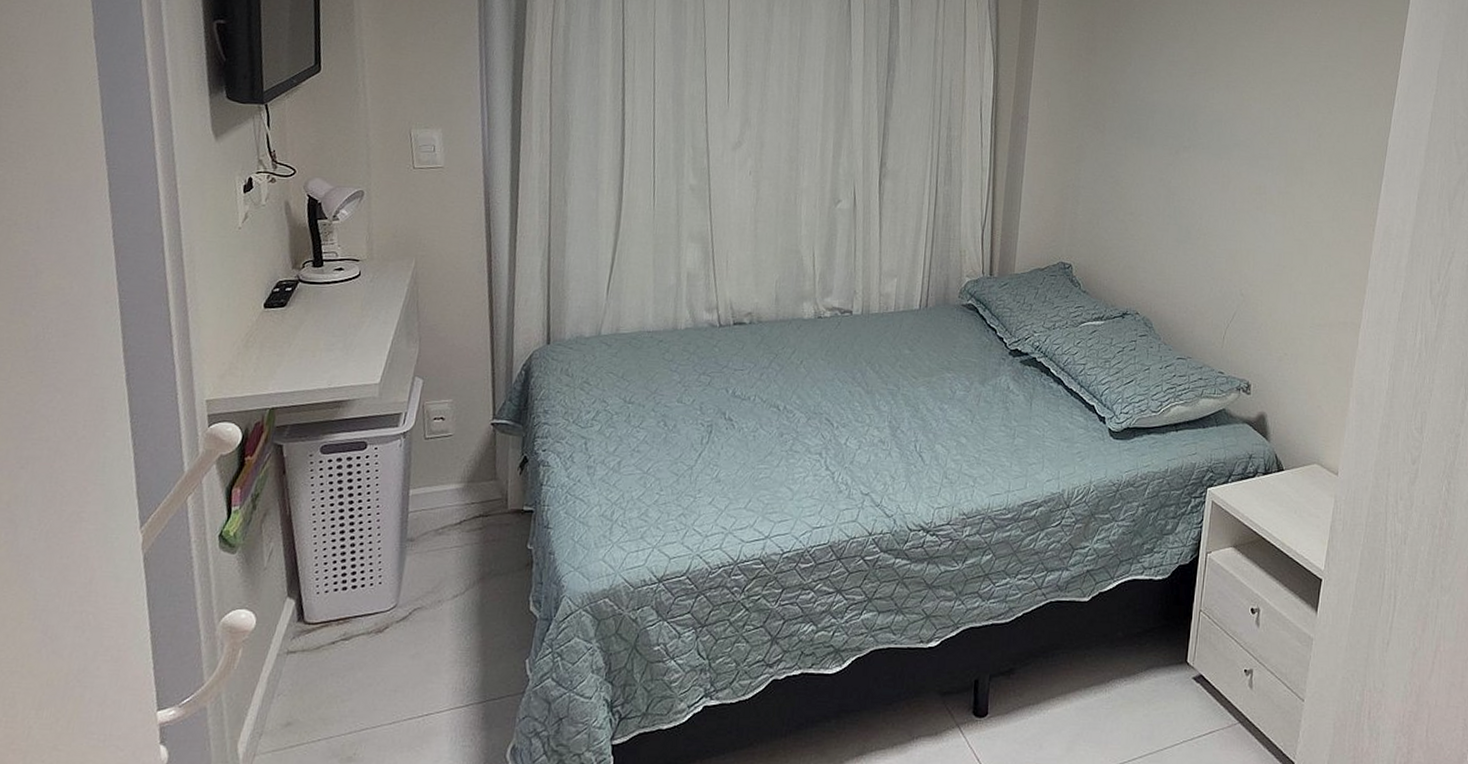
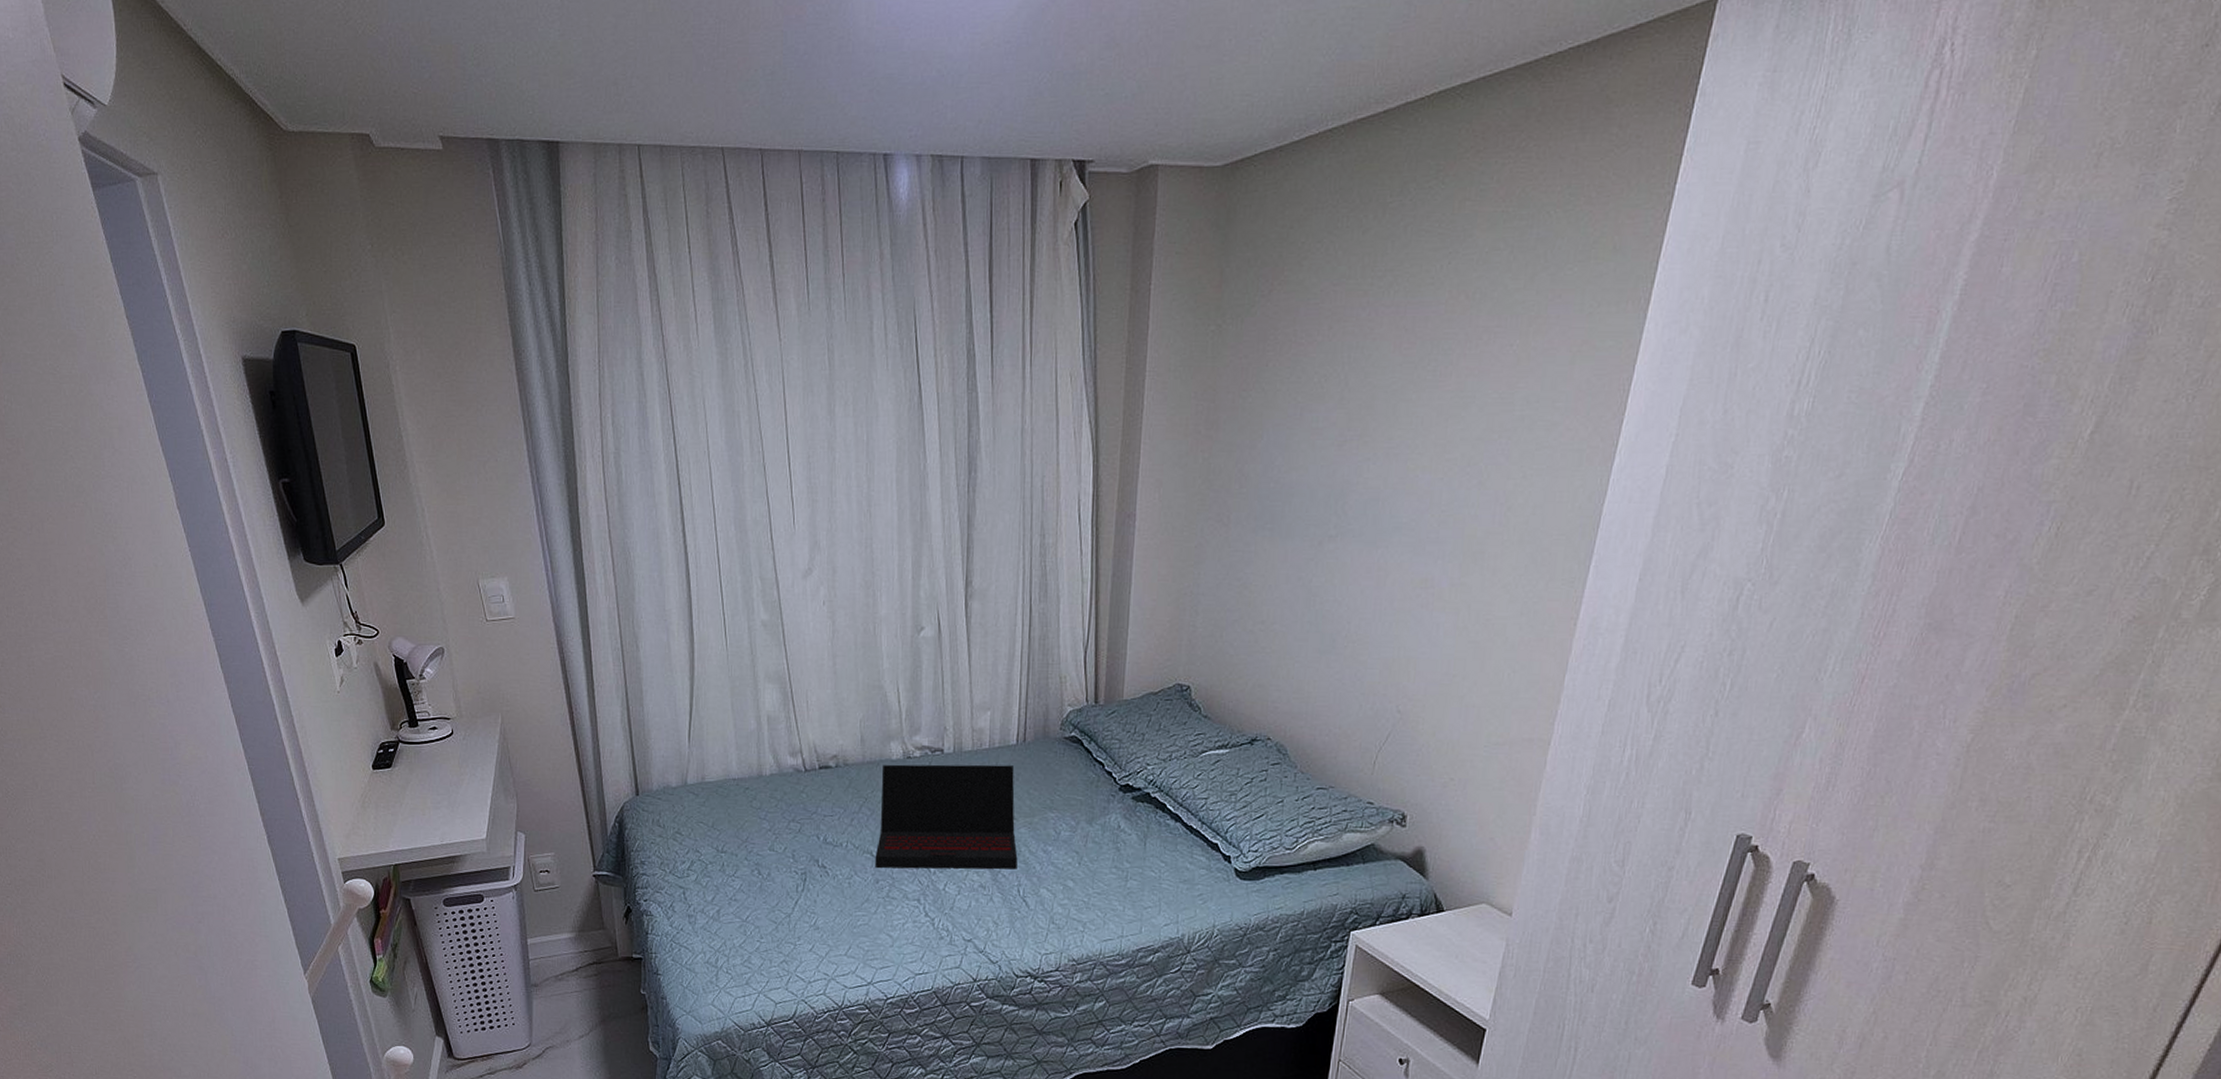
laptop: none [780,323,917,426] -> present [874,764,1018,870]

